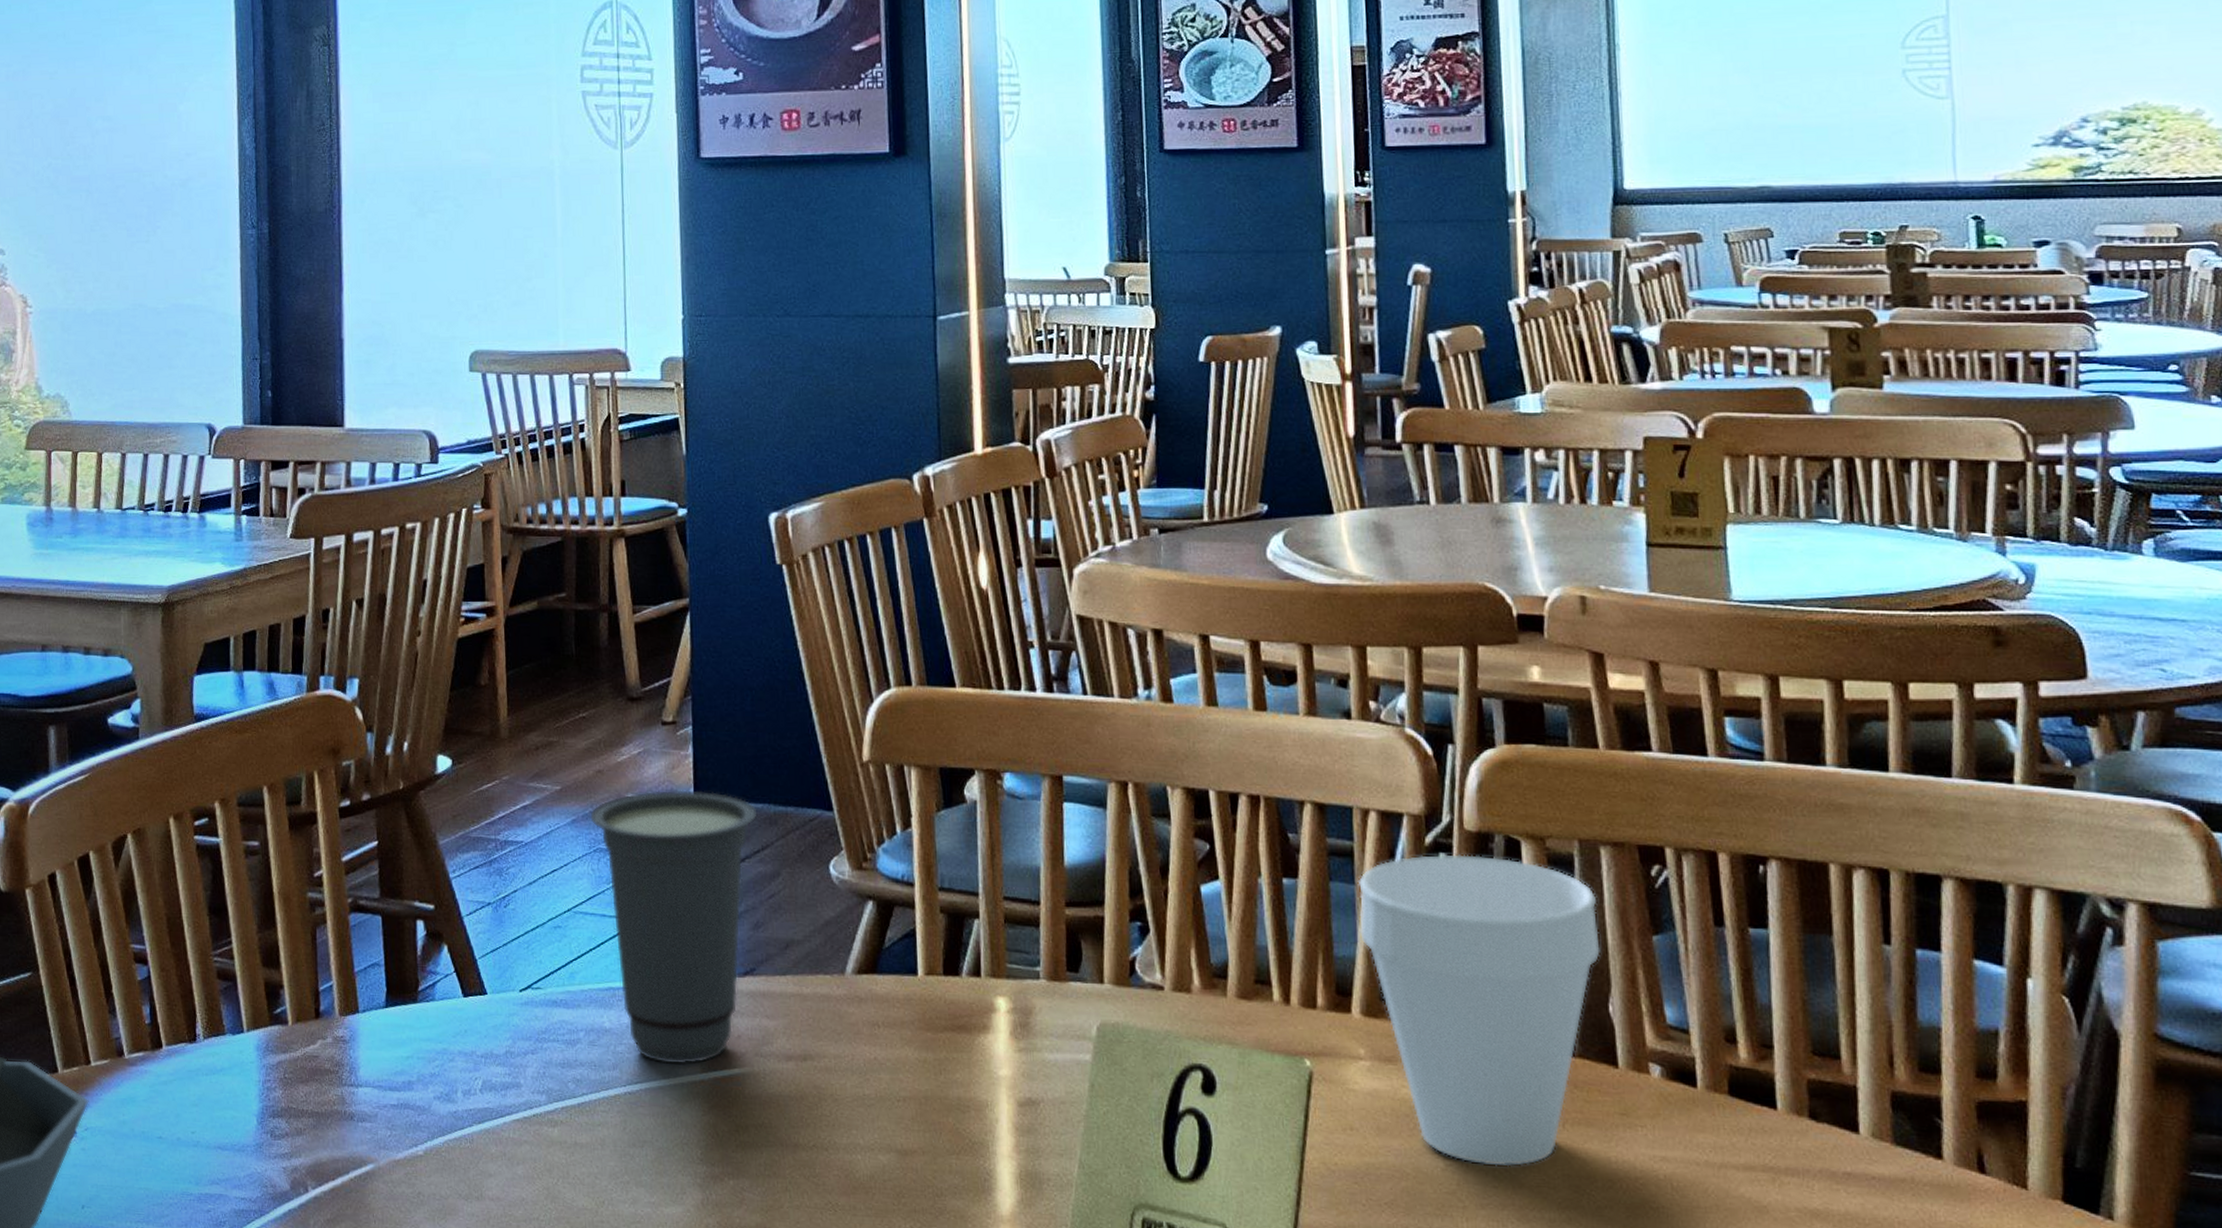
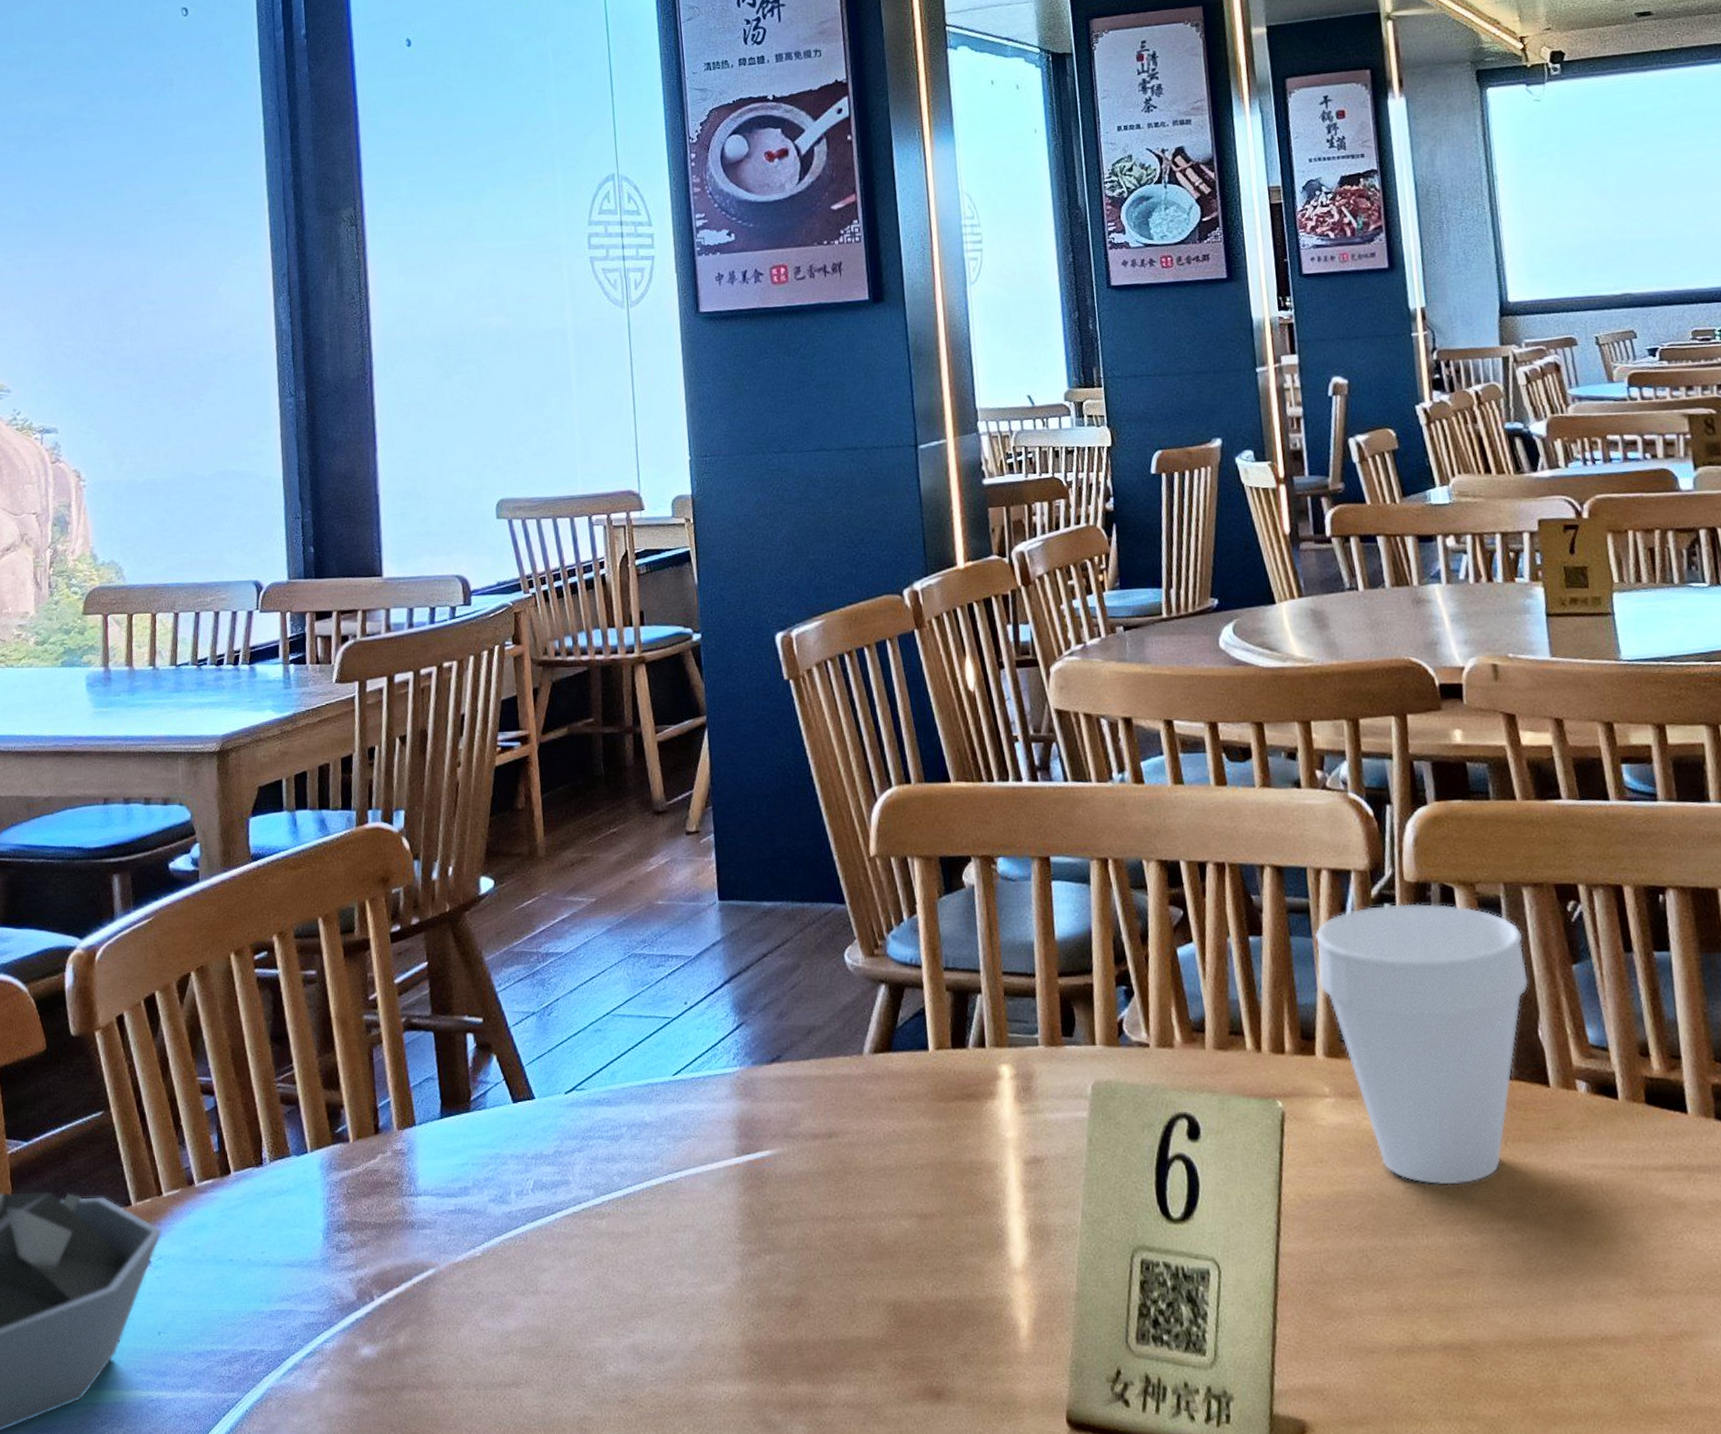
cup: present [590,790,758,1065] -> none [623,893,777,1151]

